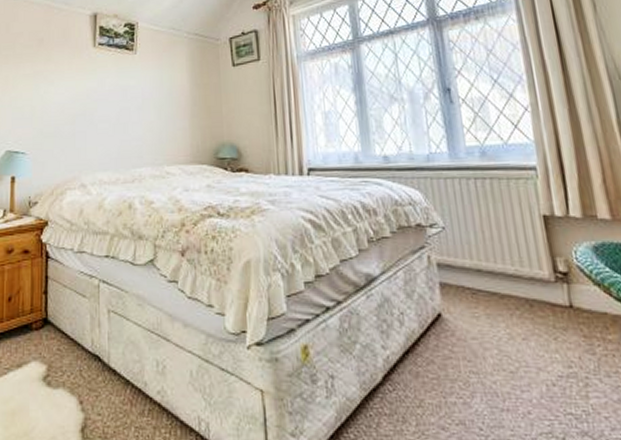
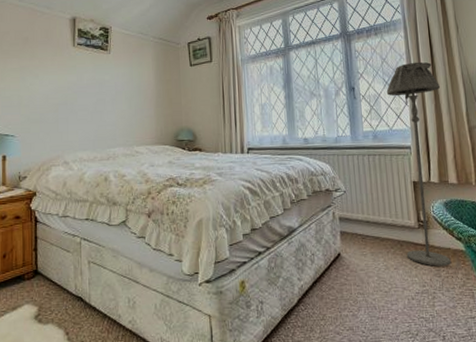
floor lamp: none [496,52,610,338] -> present [386,62,451,266]

